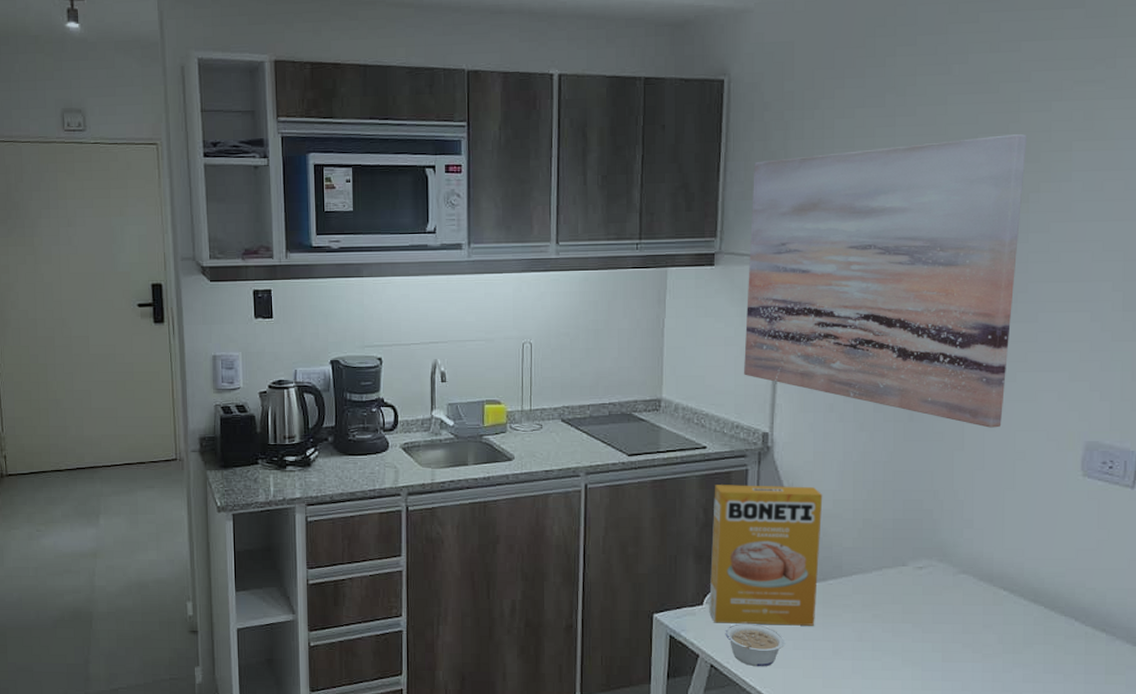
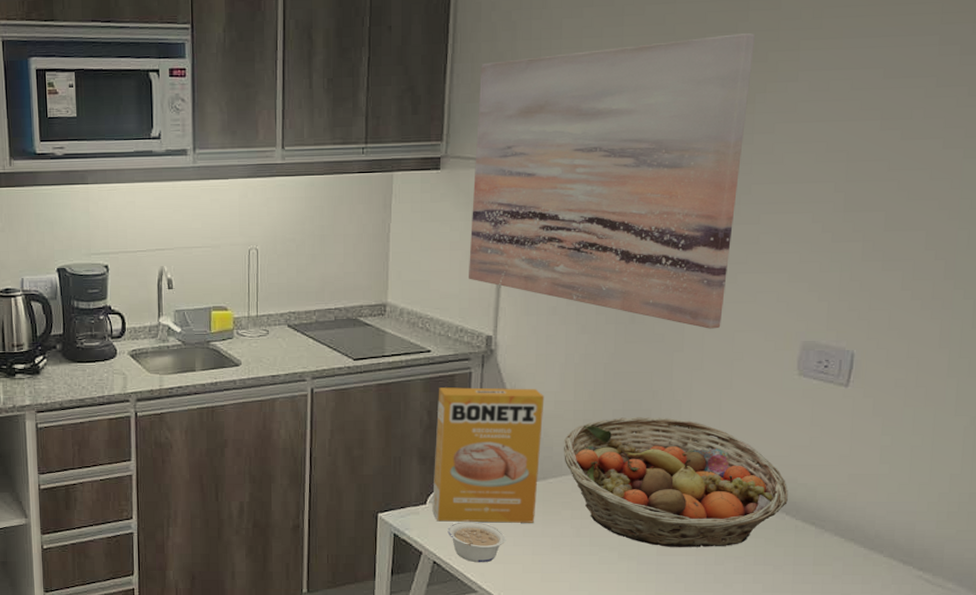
fruit basket: none [843,516,1077,654] -> present [563,416,788,547]

